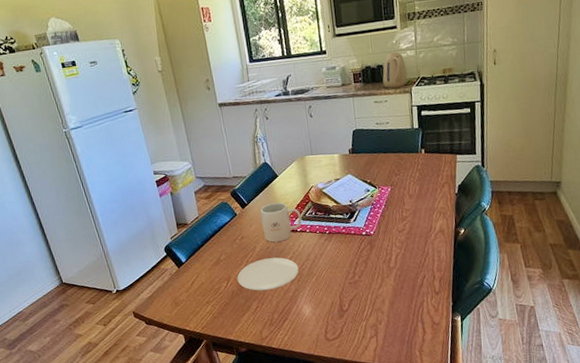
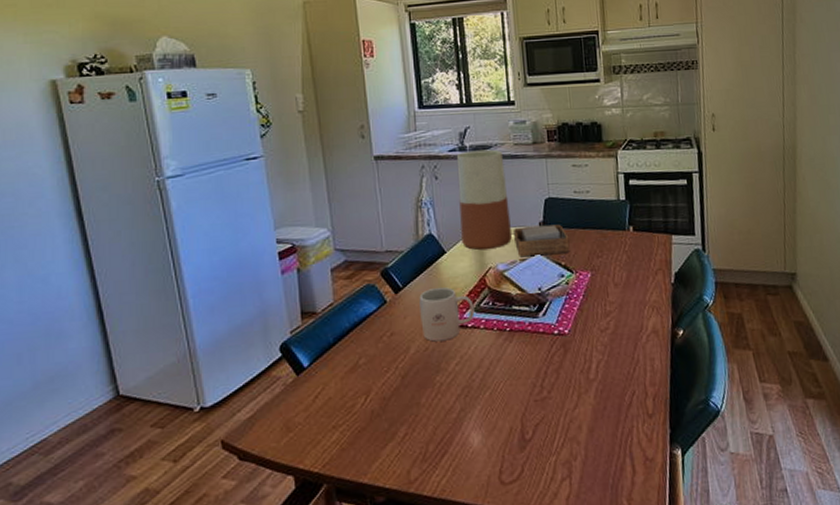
plate: present [237,257,299,291] -> none [380,362,467,411]
vase: none [281,92,328,173] -> present [456,149,512,250]
napkin holder: none [329,150,374,177] -> present [514,224,570,257]
kettle: present [382,51,408,89] -> none [582,108,613,151]

